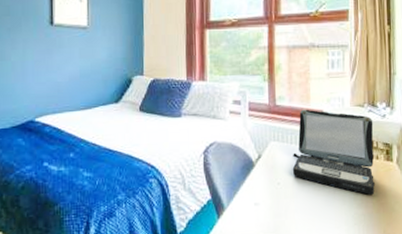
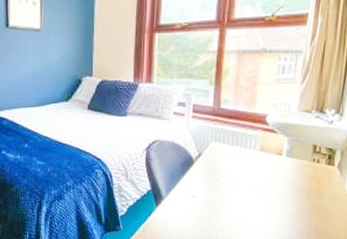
laptop: present [292,109,375,195] -> none [230,113,319,195]

